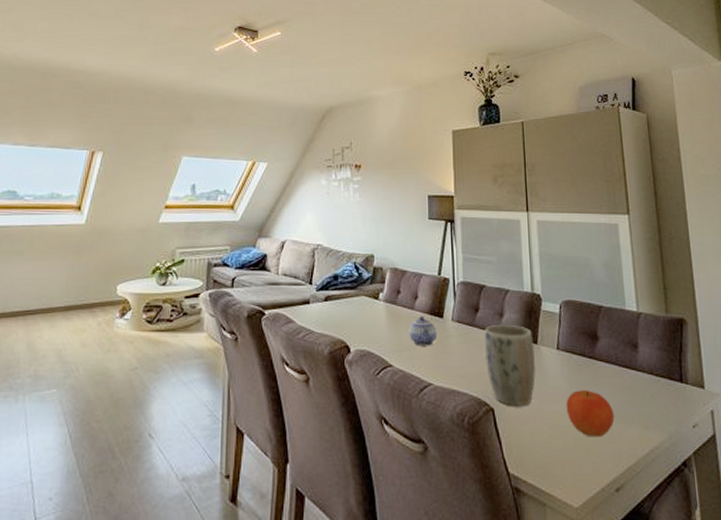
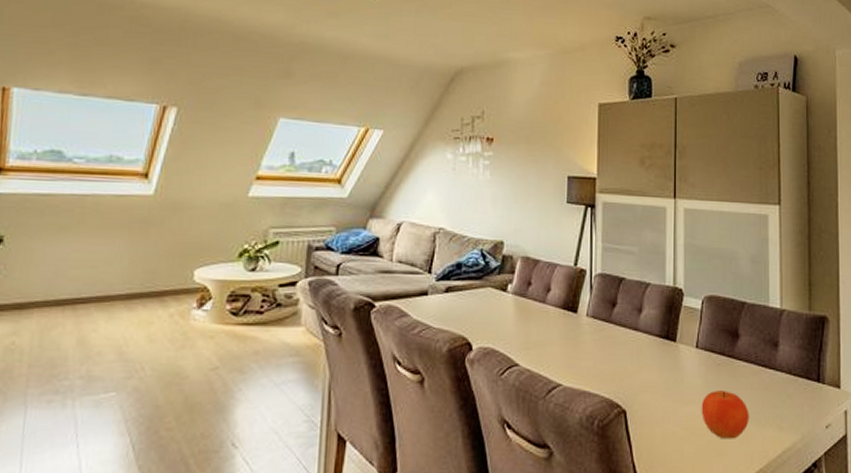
teapot: present [409,316,438,346] -> none [539,311,570,344]
plant pot: present [483,325,536,406] -> none [620,321,673,408]

